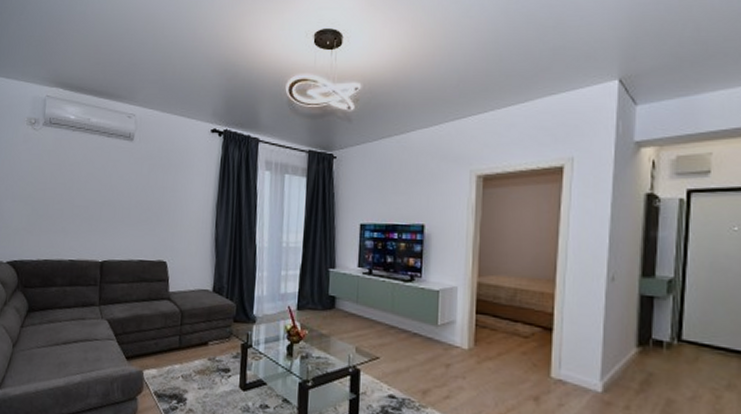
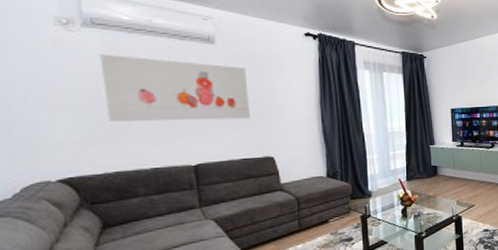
wall art: none [47,150,155,219] -> present [100,53,251,122]

